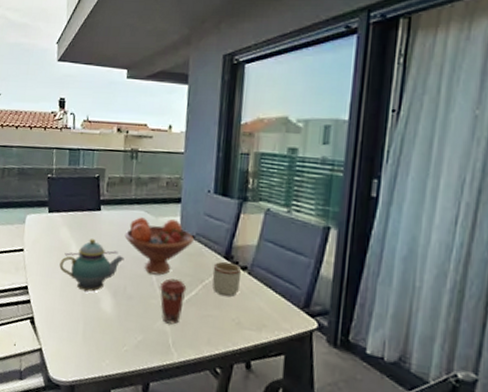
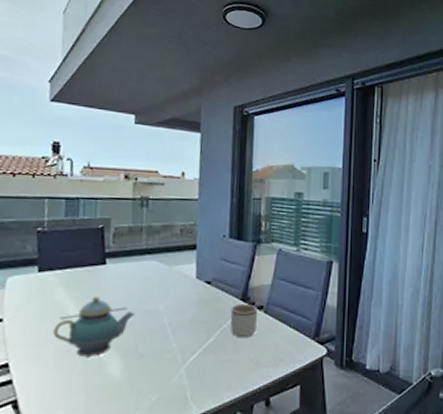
fruit bowl: present [124,217,195,275] -> none [134,267,211,327]
coffee cup: present [159,278,187,325] -> none [175,328,205,376]

